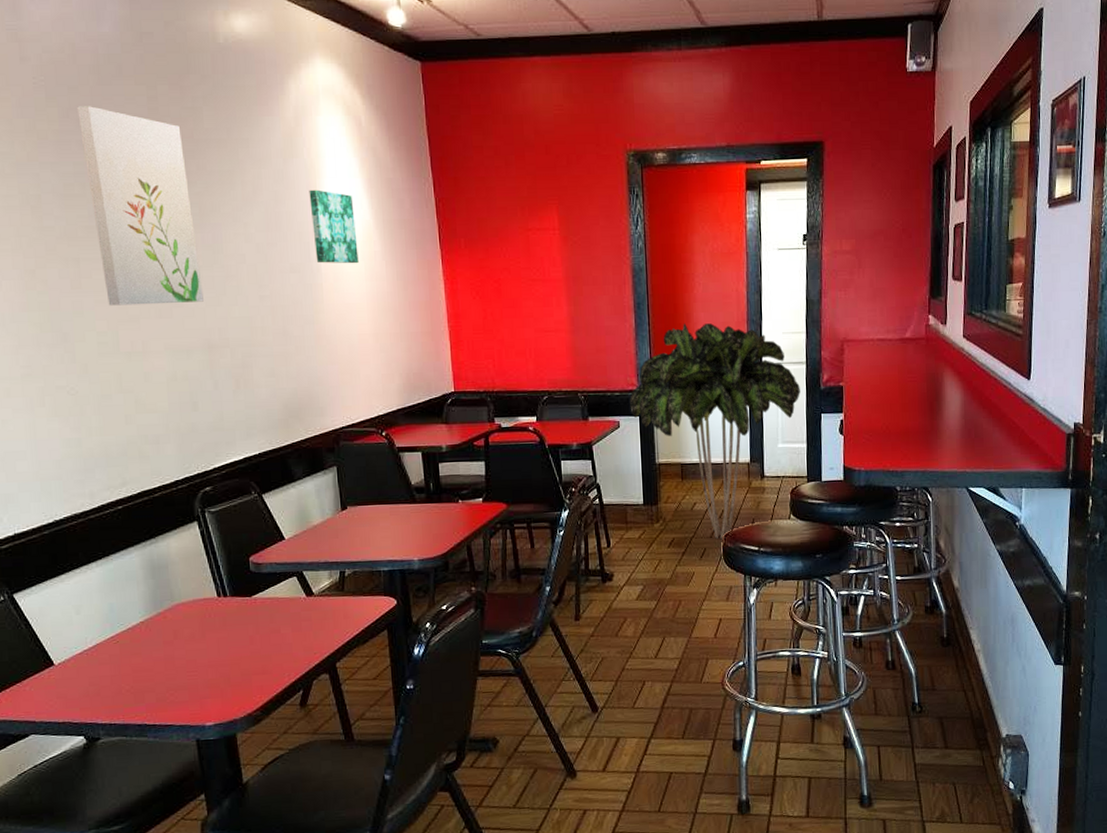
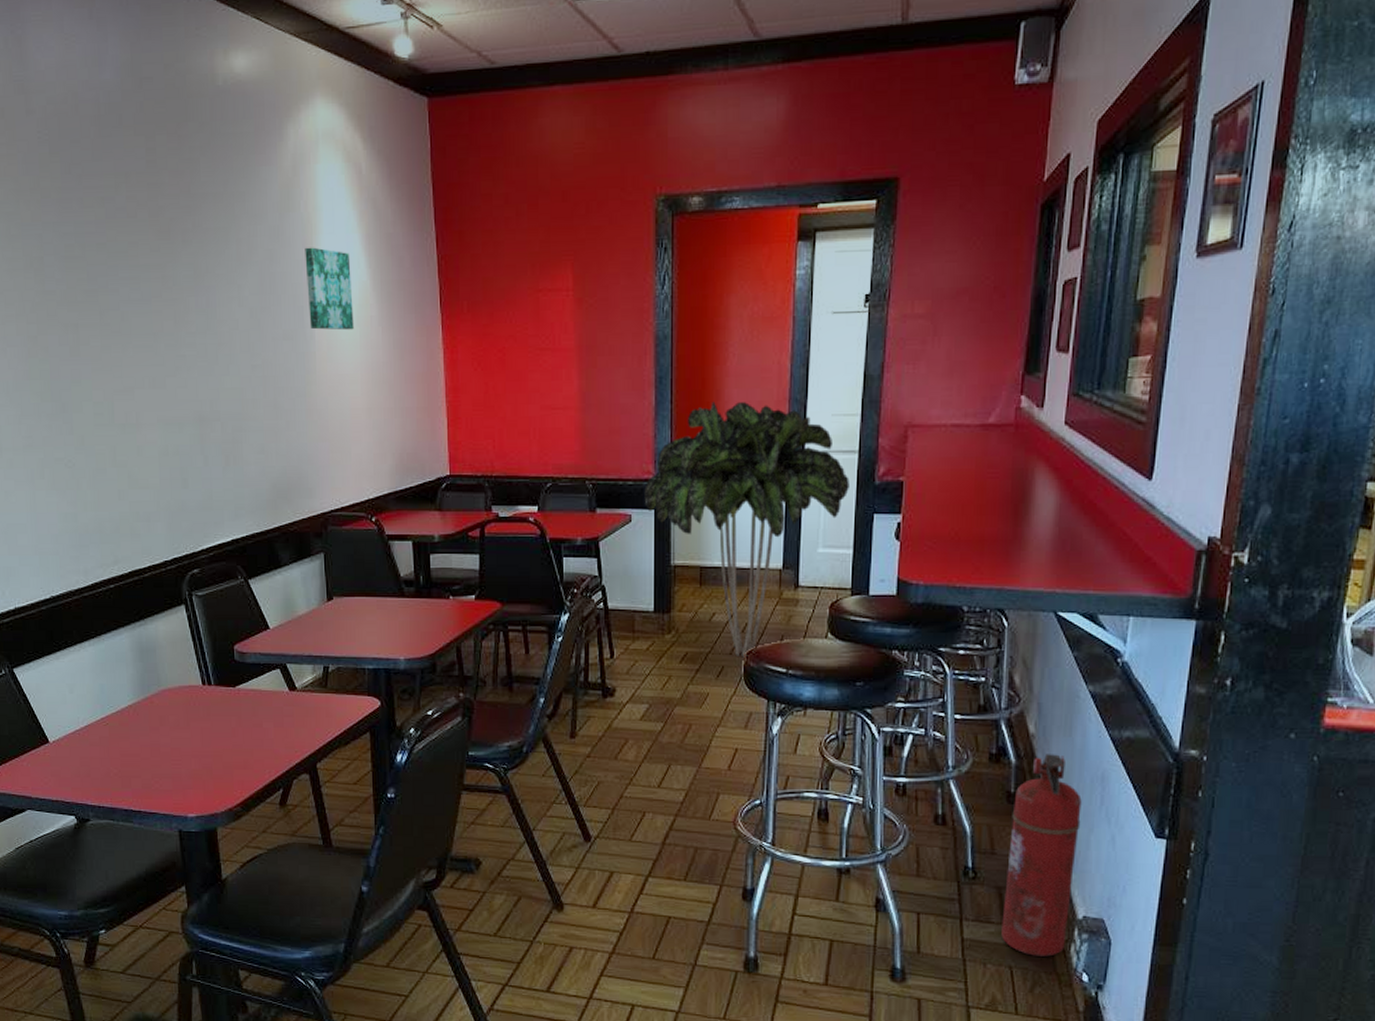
wall art: present [77,106,204,306] -> none [79,160,196,375]
fire extinguisher: none [944,603,999,772] -> present [1001,754,1082,957]

